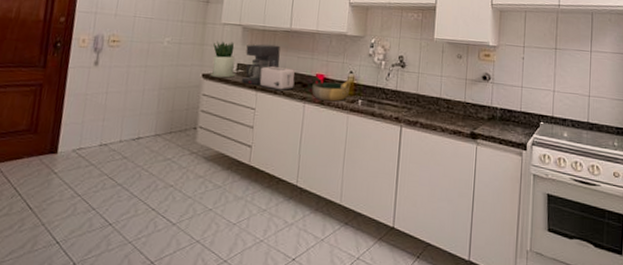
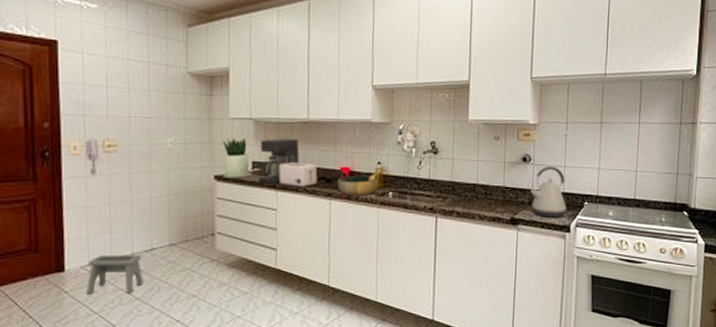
step stool: none [74,140,129,179] -> present [86,255,143,294]
kettle: none [489,85,523,136] -> present [530,166,566,219]

